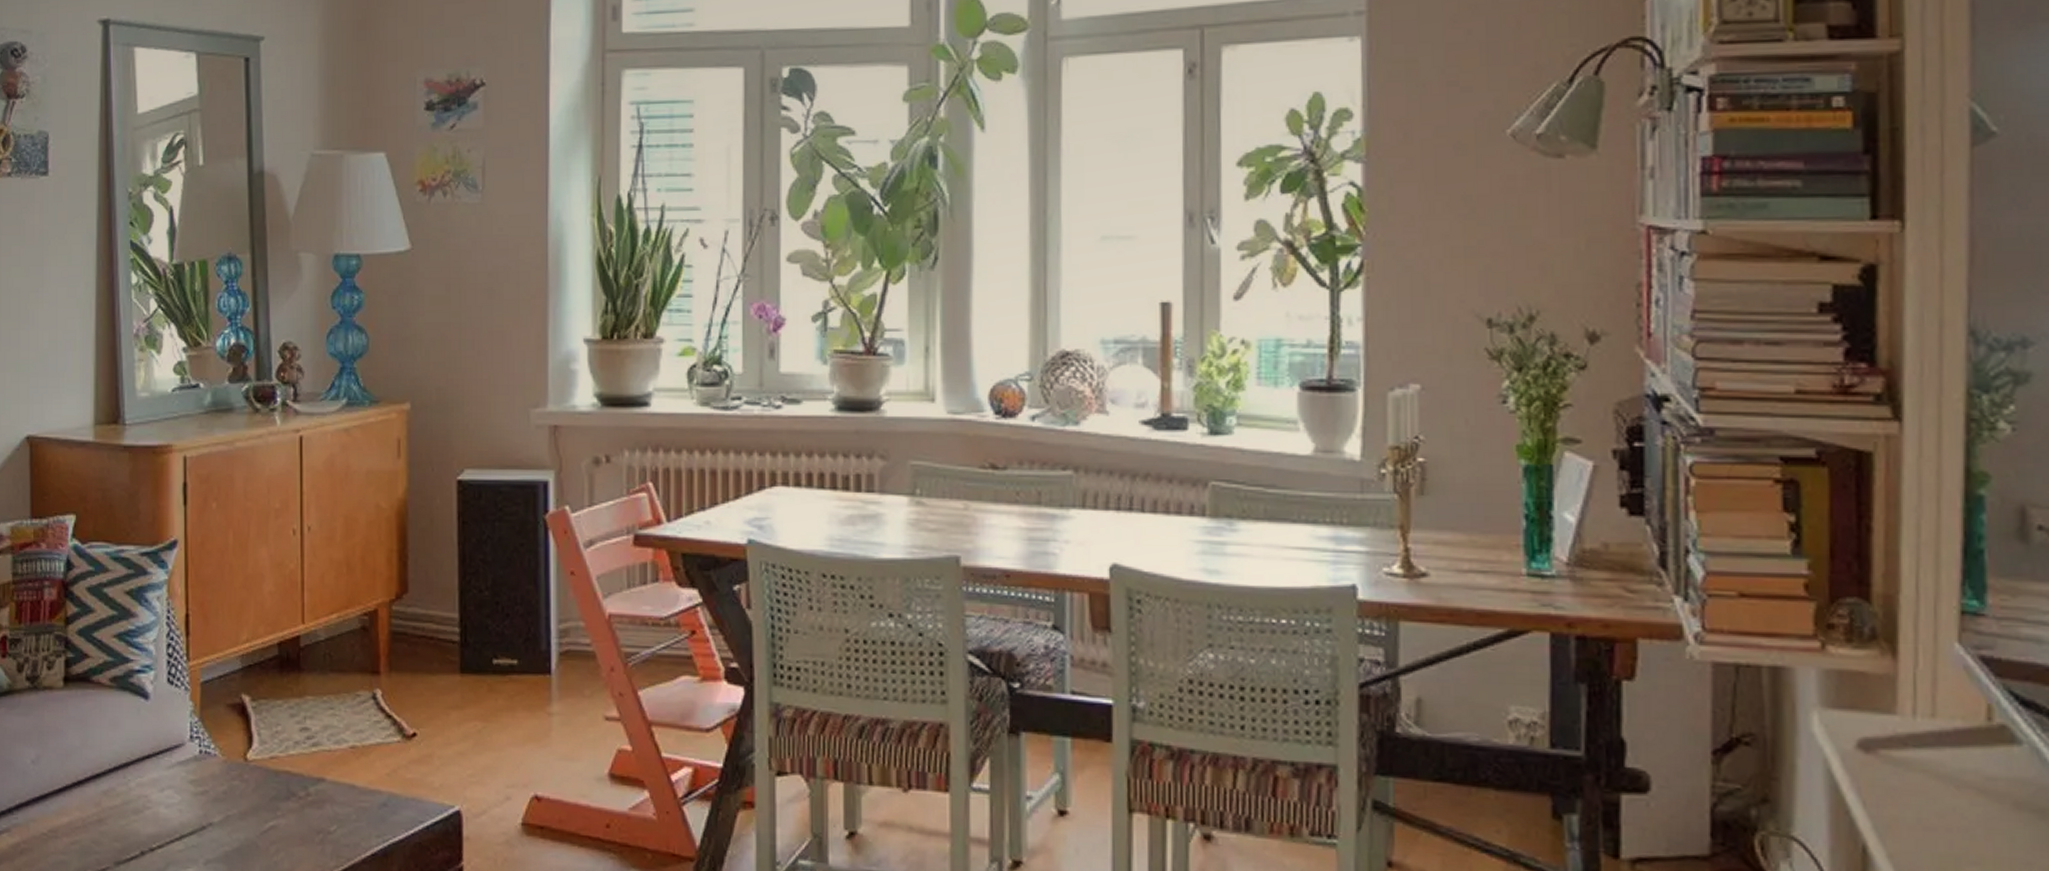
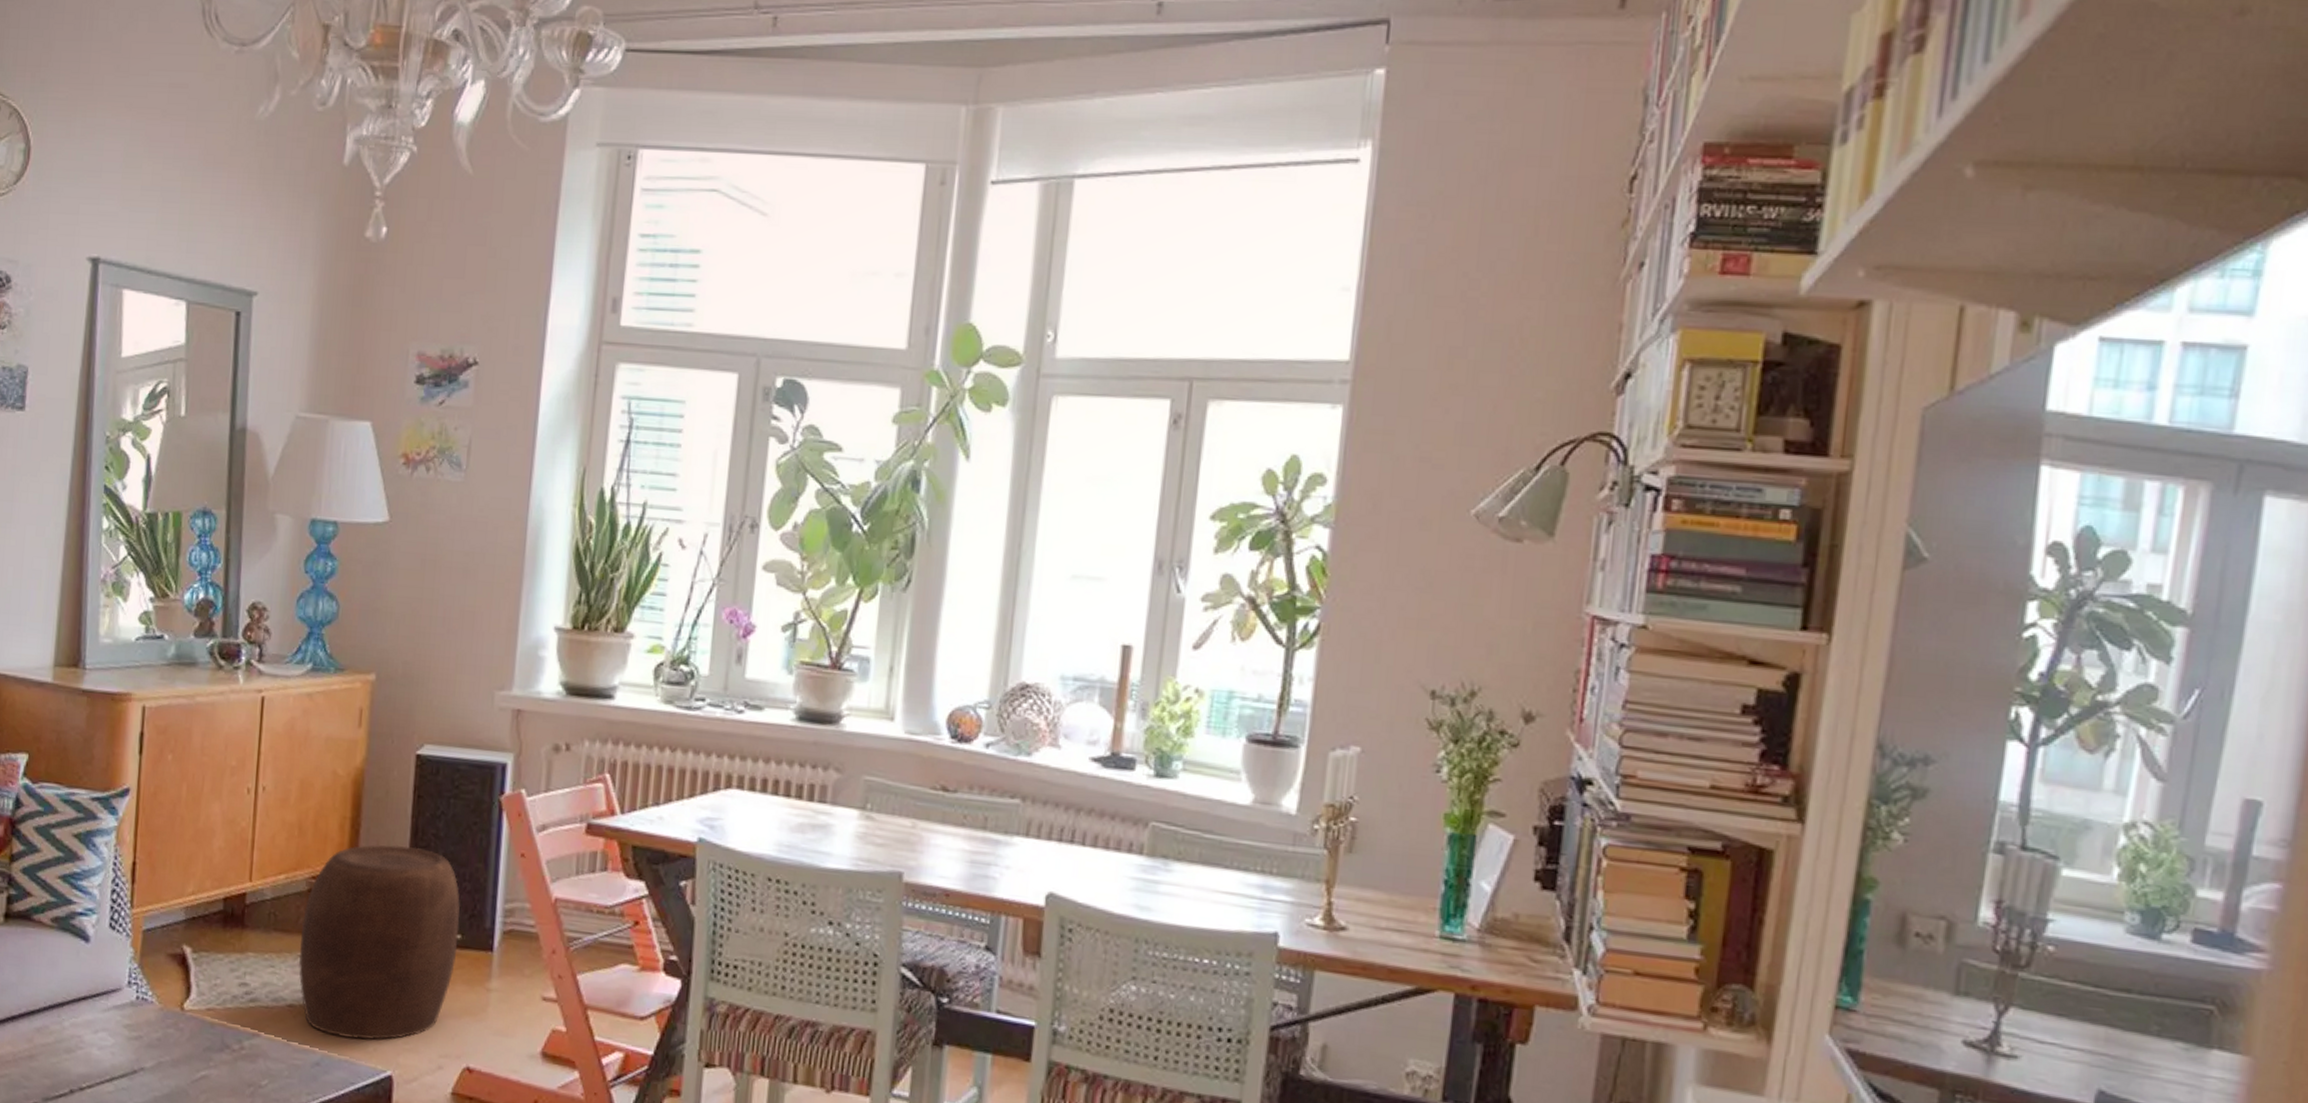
stool: none [357,573,515,776] -> present [299,844,461,1041]

